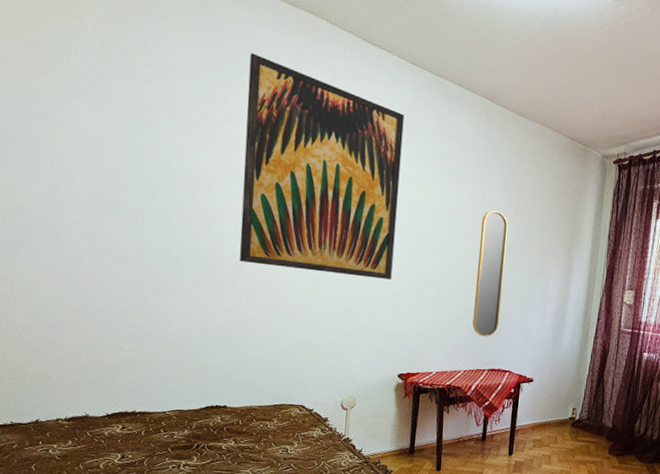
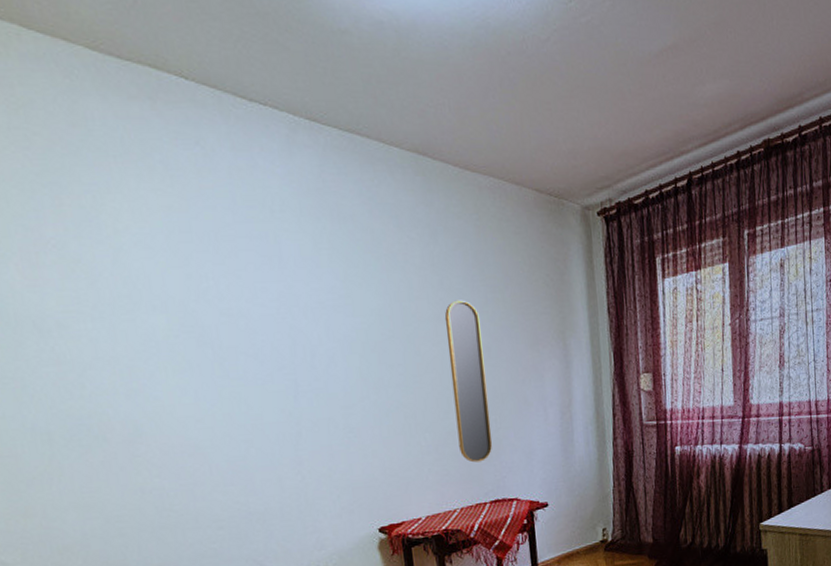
wall art: present [239,53,405,280] -> none [79,135,344,423]

